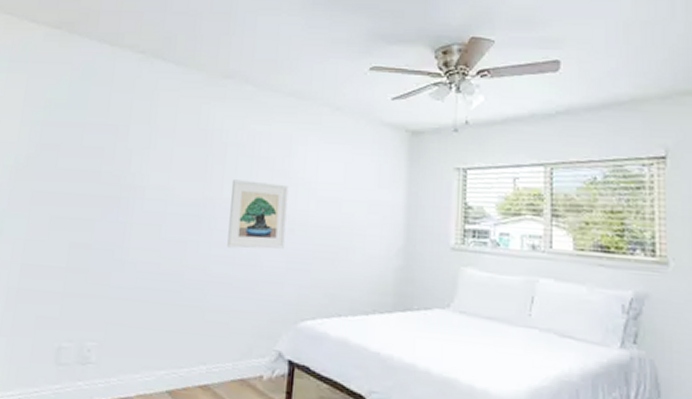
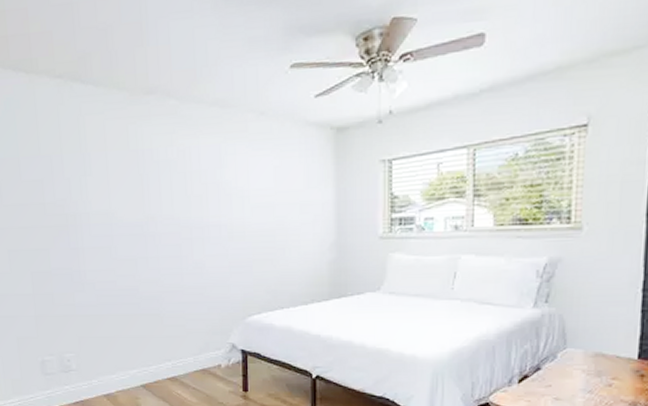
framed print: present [227,179,289,249] -> none [169,195,226,260]

